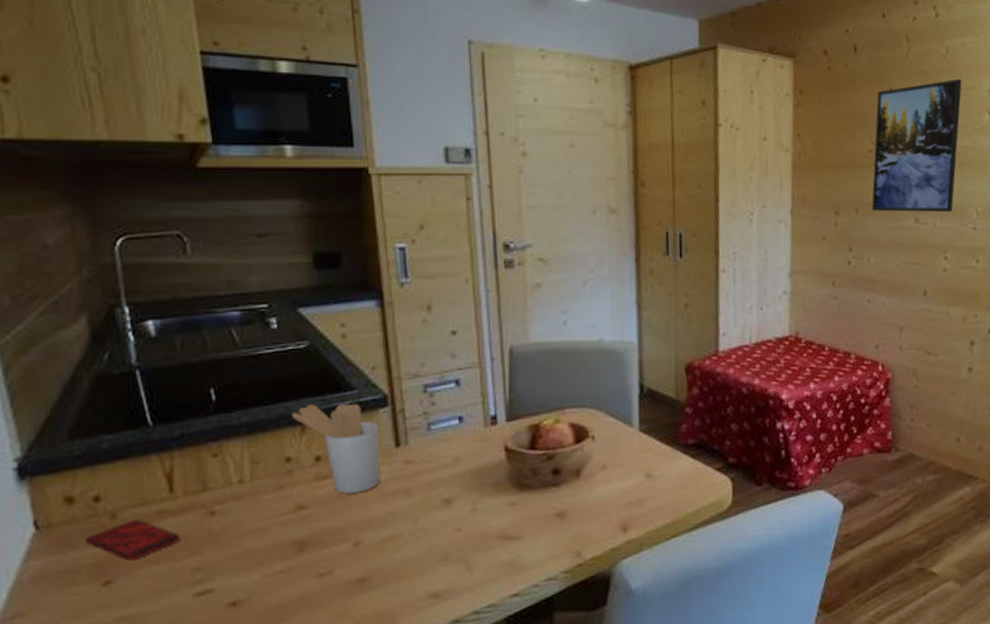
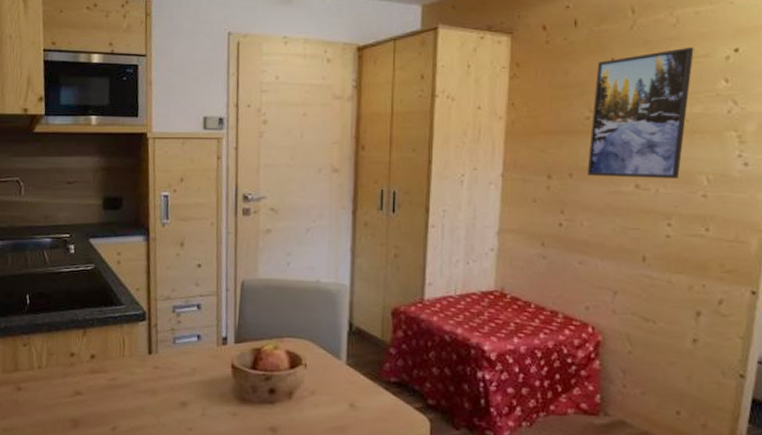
utensil holder: present [291,403,380,494] -> none [77,313,138,388]

